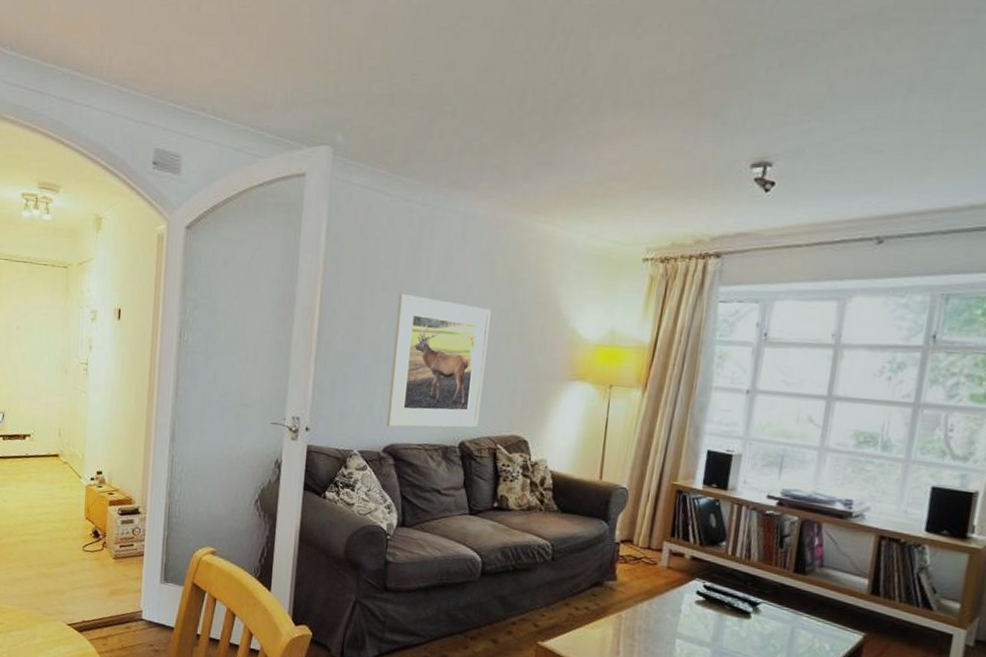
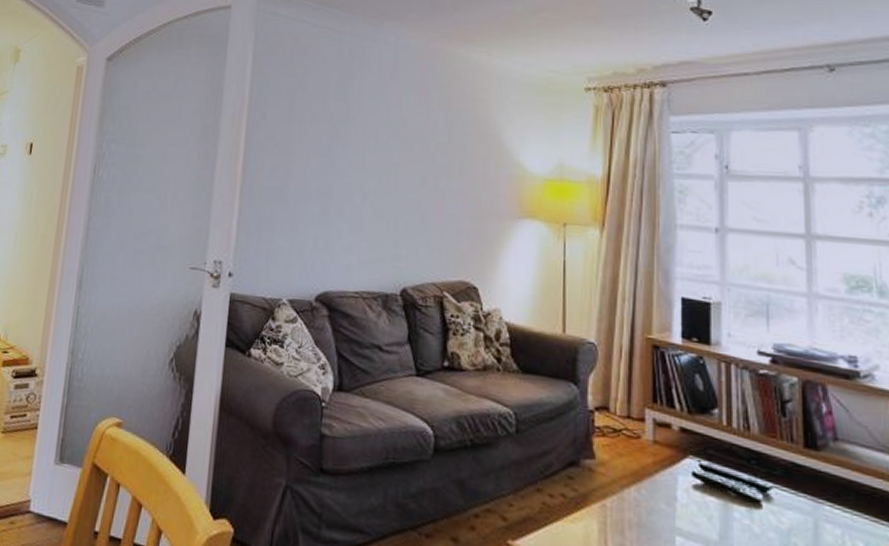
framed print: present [386,293,491,428] -> none [318,125,428,273]

